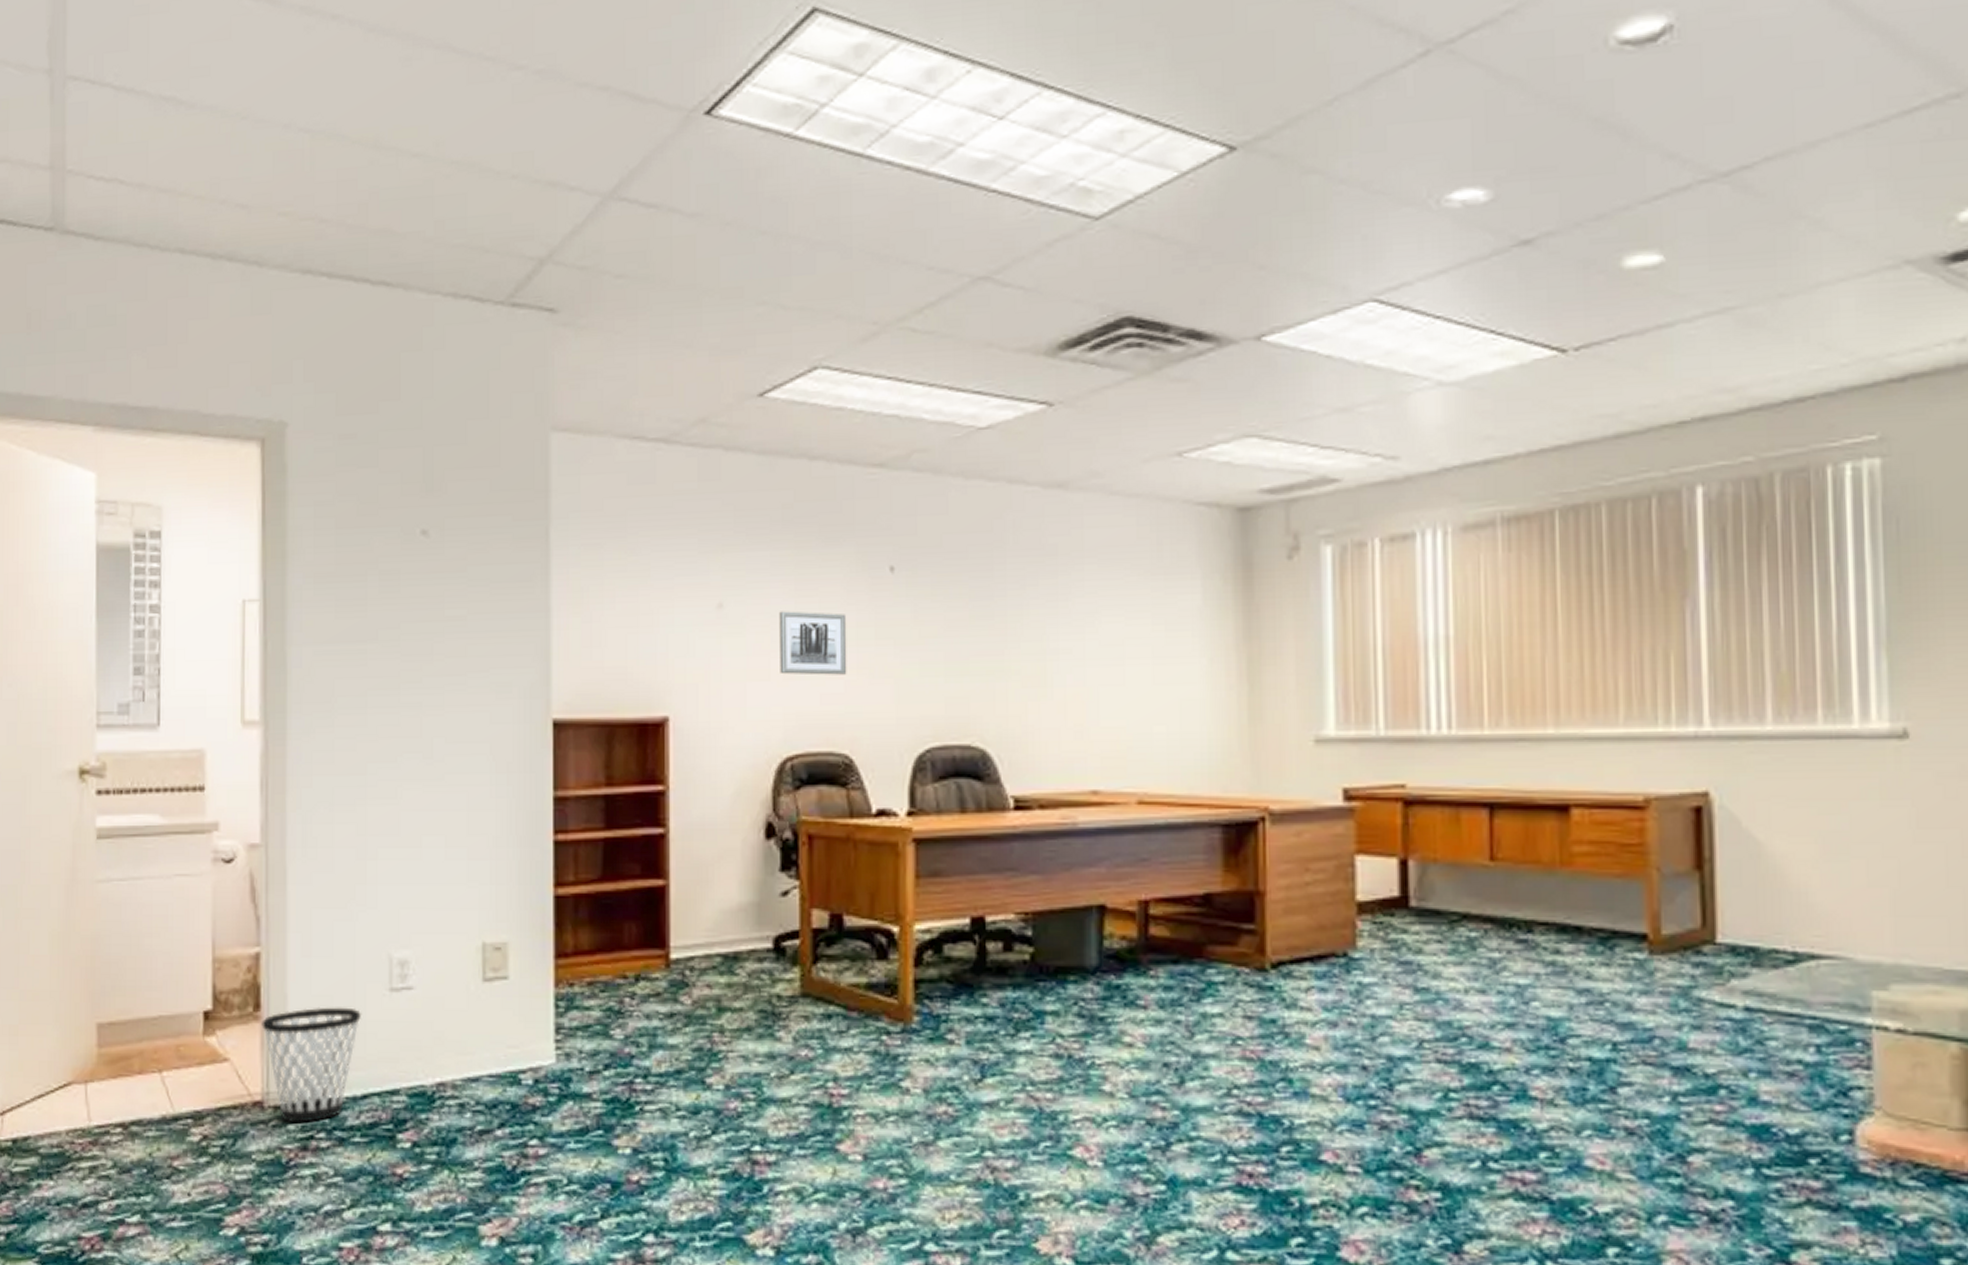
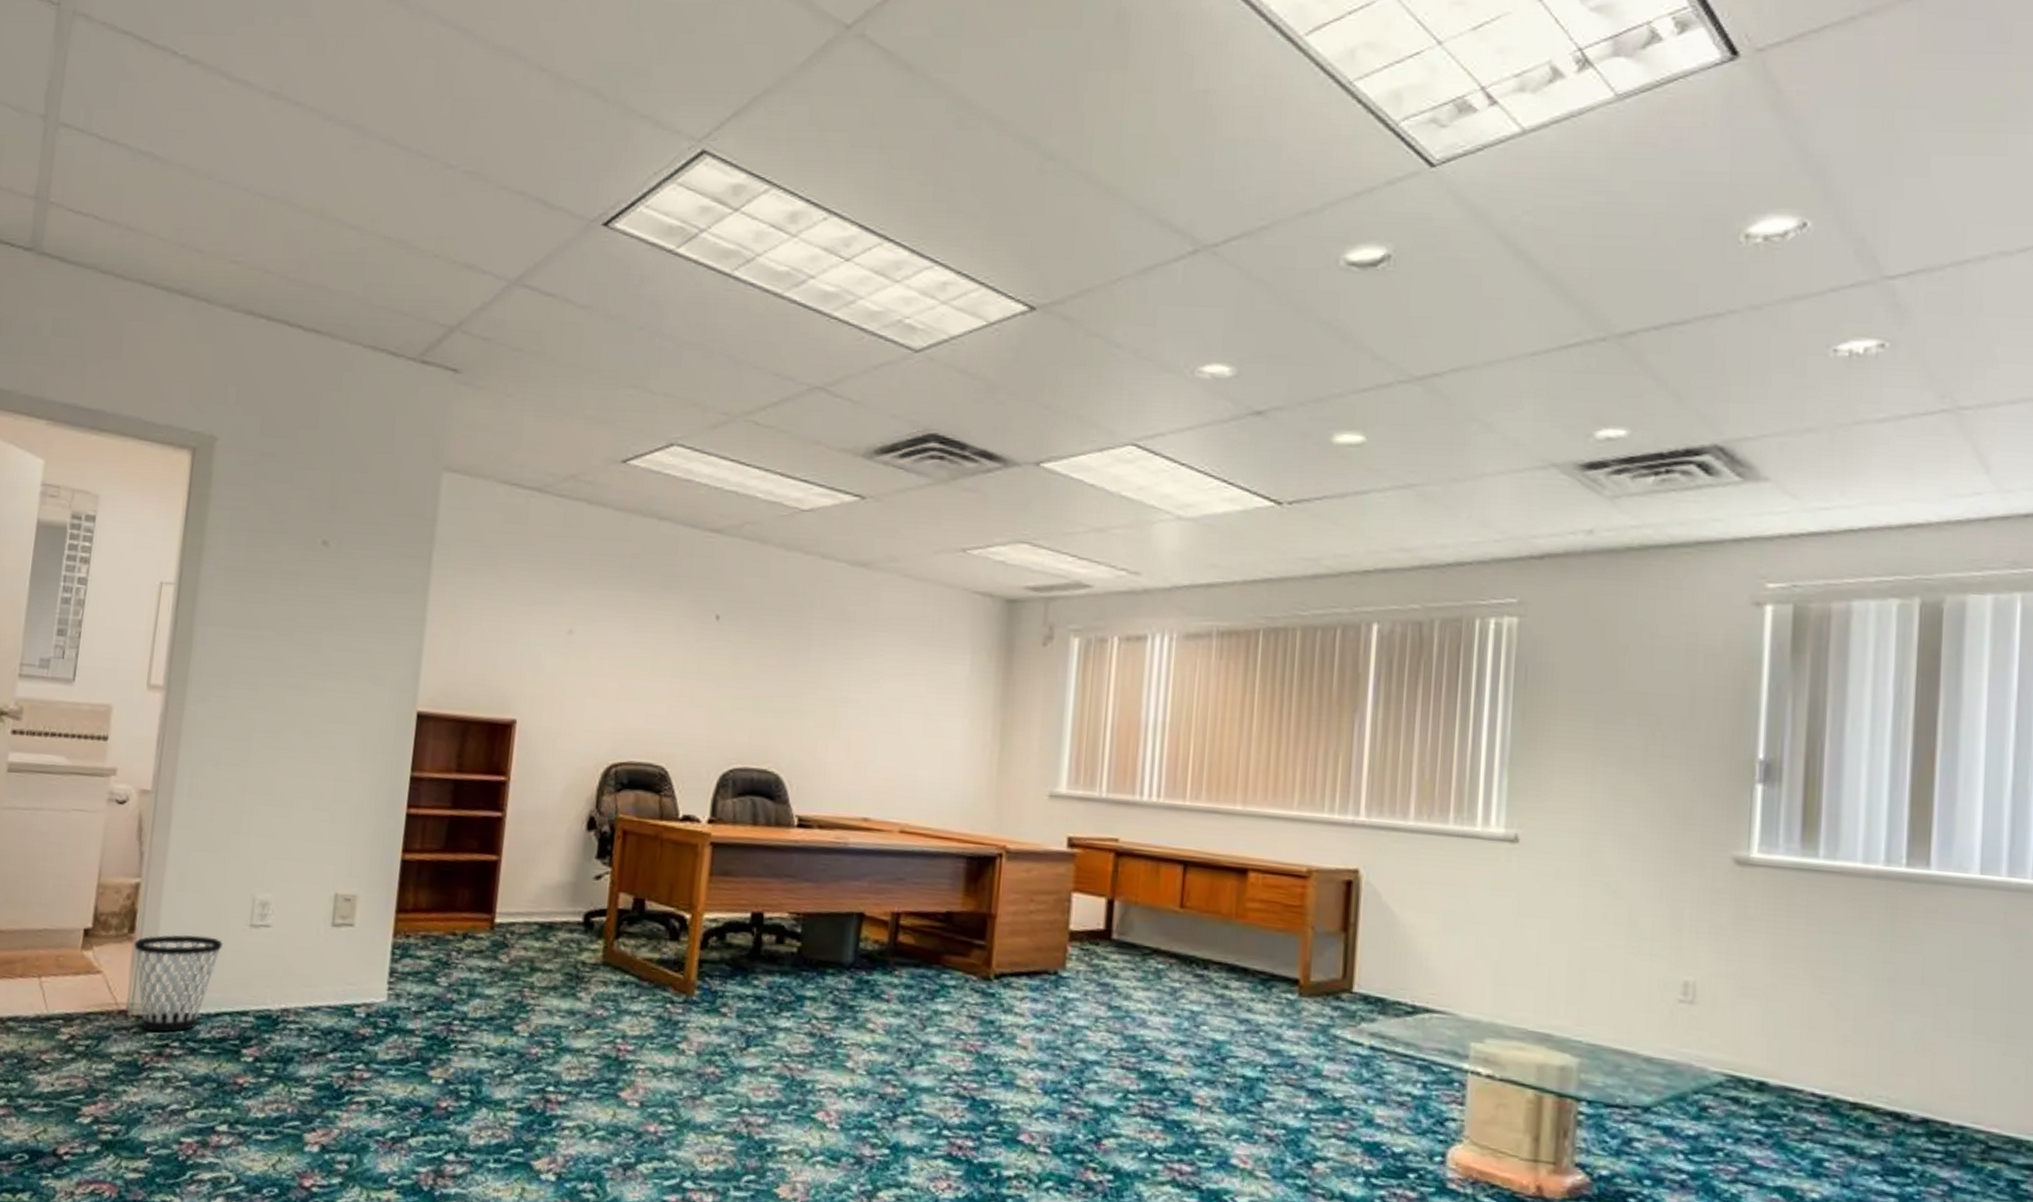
wall art: present [779,611,847,675] -> none [614,642,676,701]

